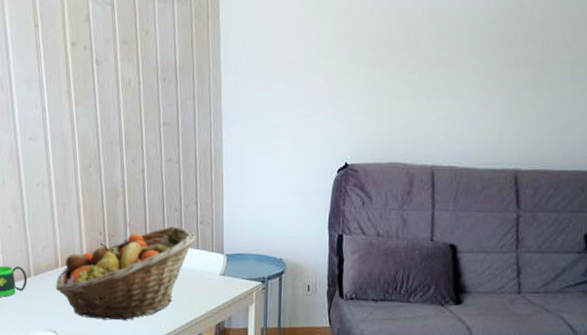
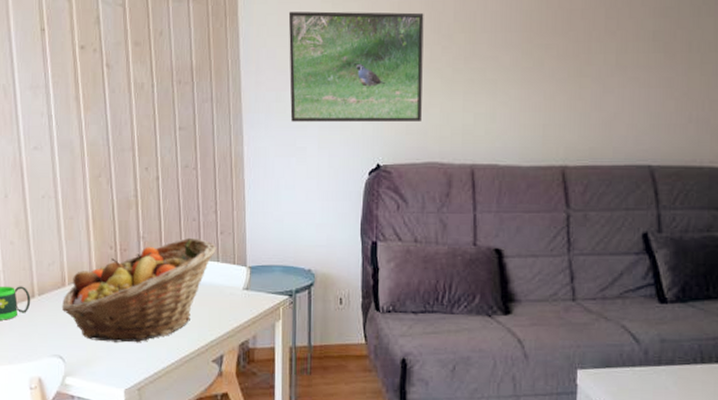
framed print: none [266,16,394,124] -> present [288,11,424,122]

